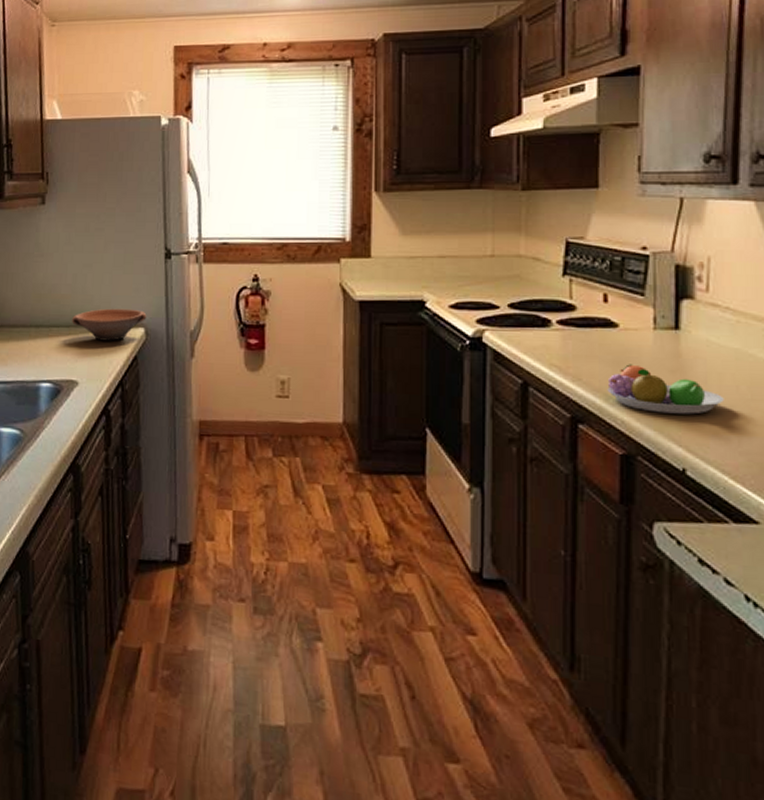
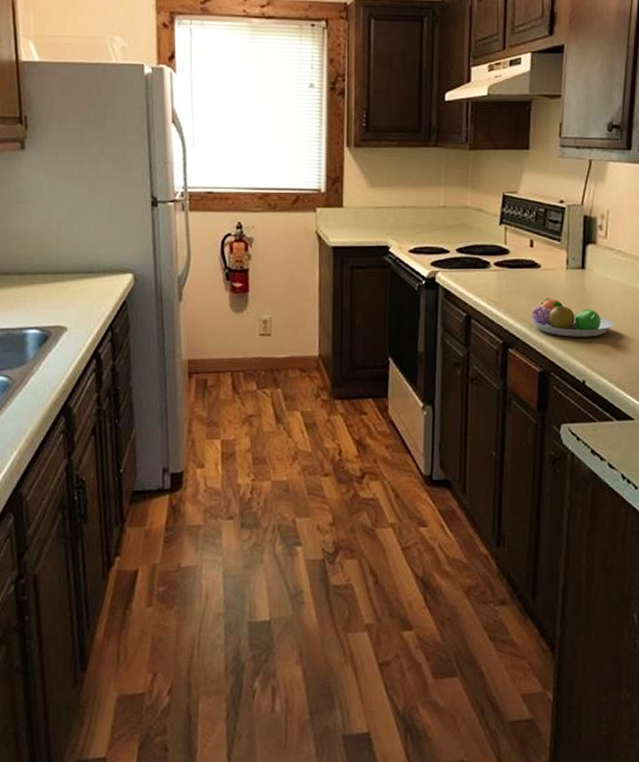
bowl: present [71,308,147,341] -> none [57,255,135,287]

